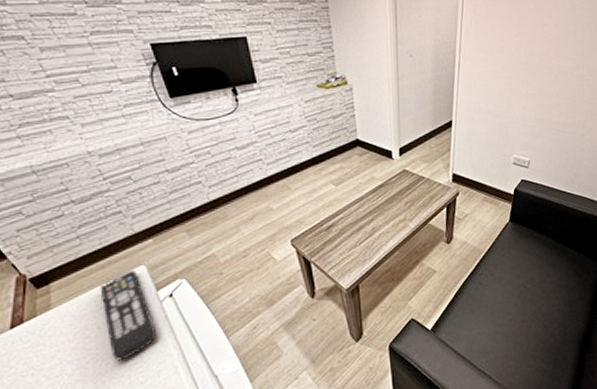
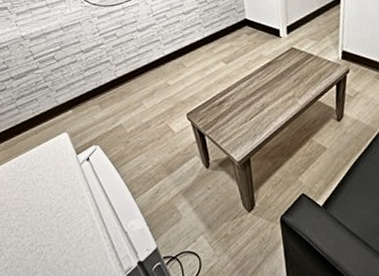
remote control: present [100,269,157,361] -> none [34,136,78,212]

